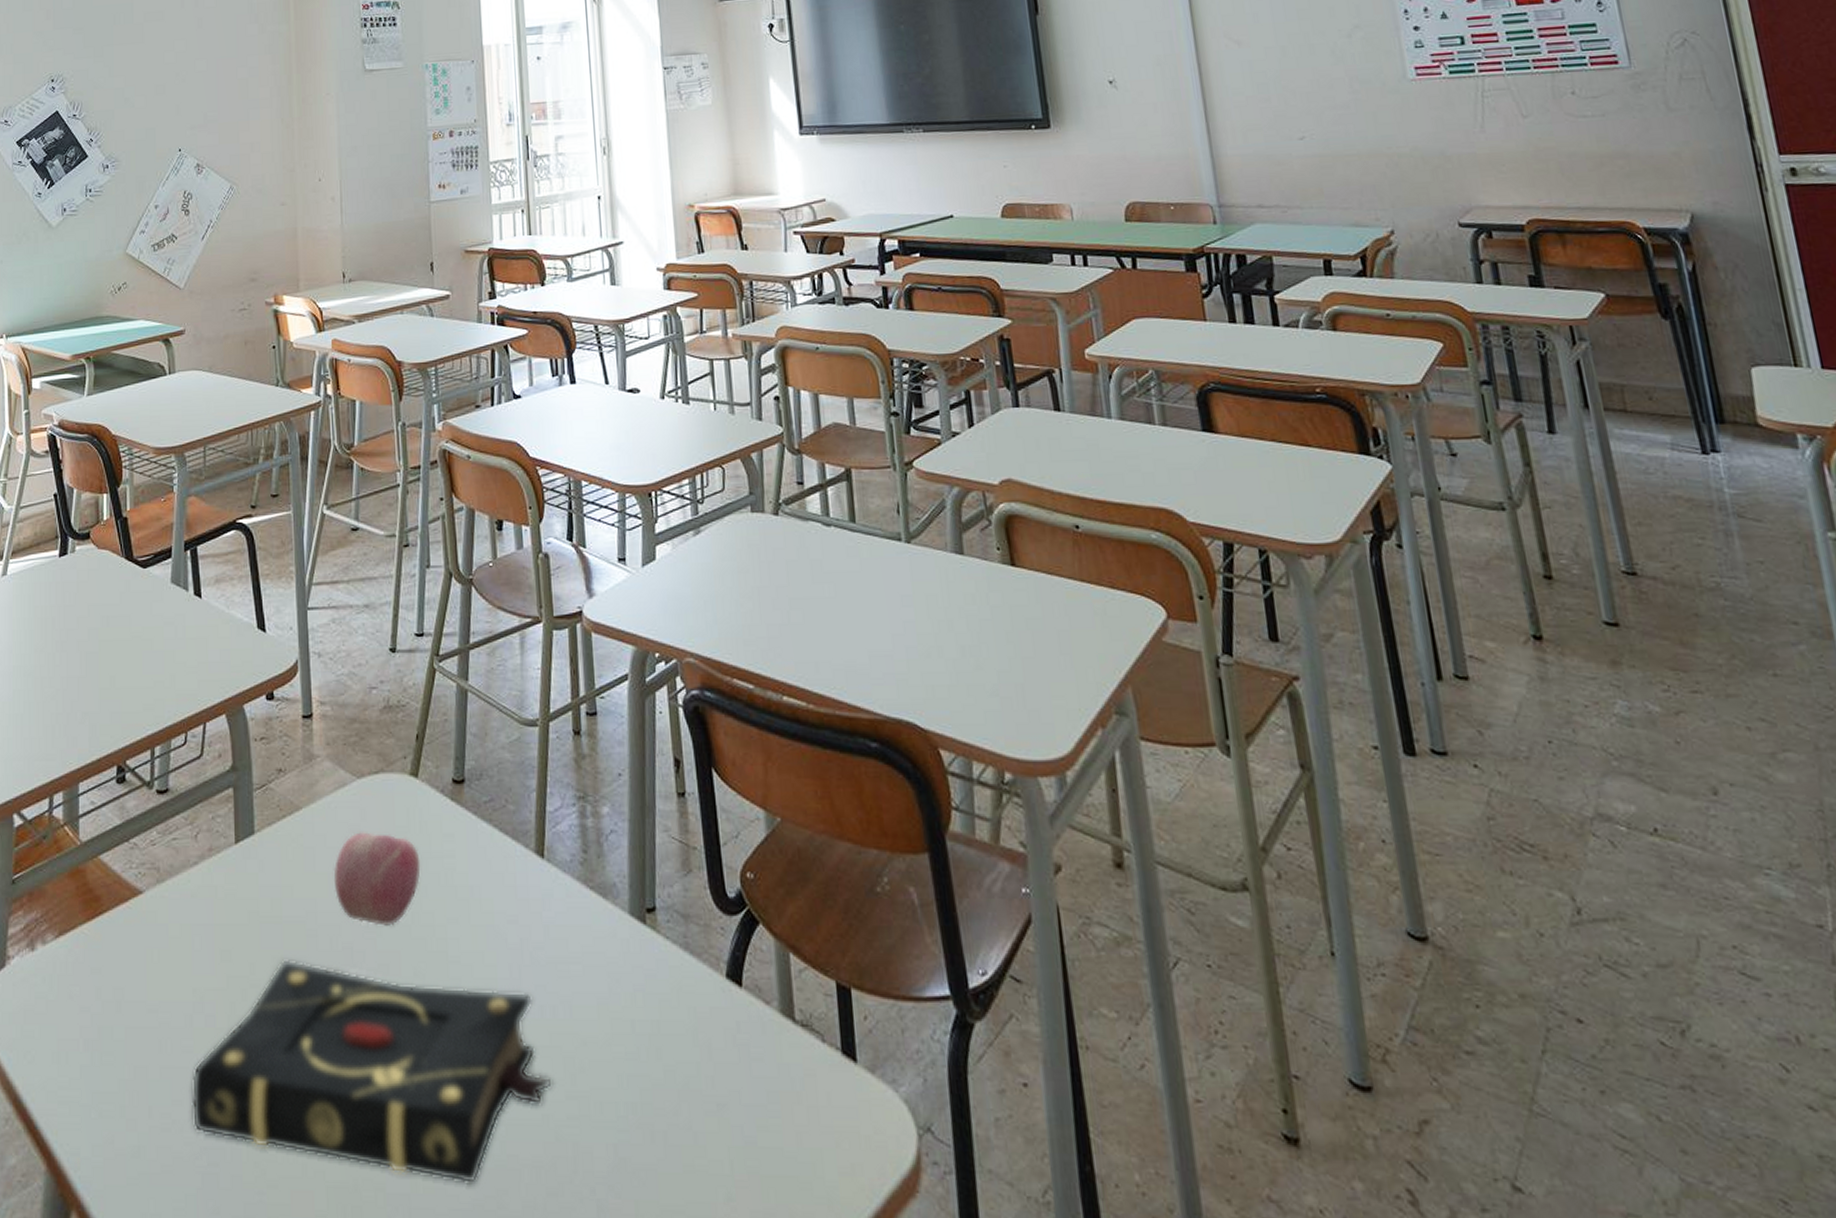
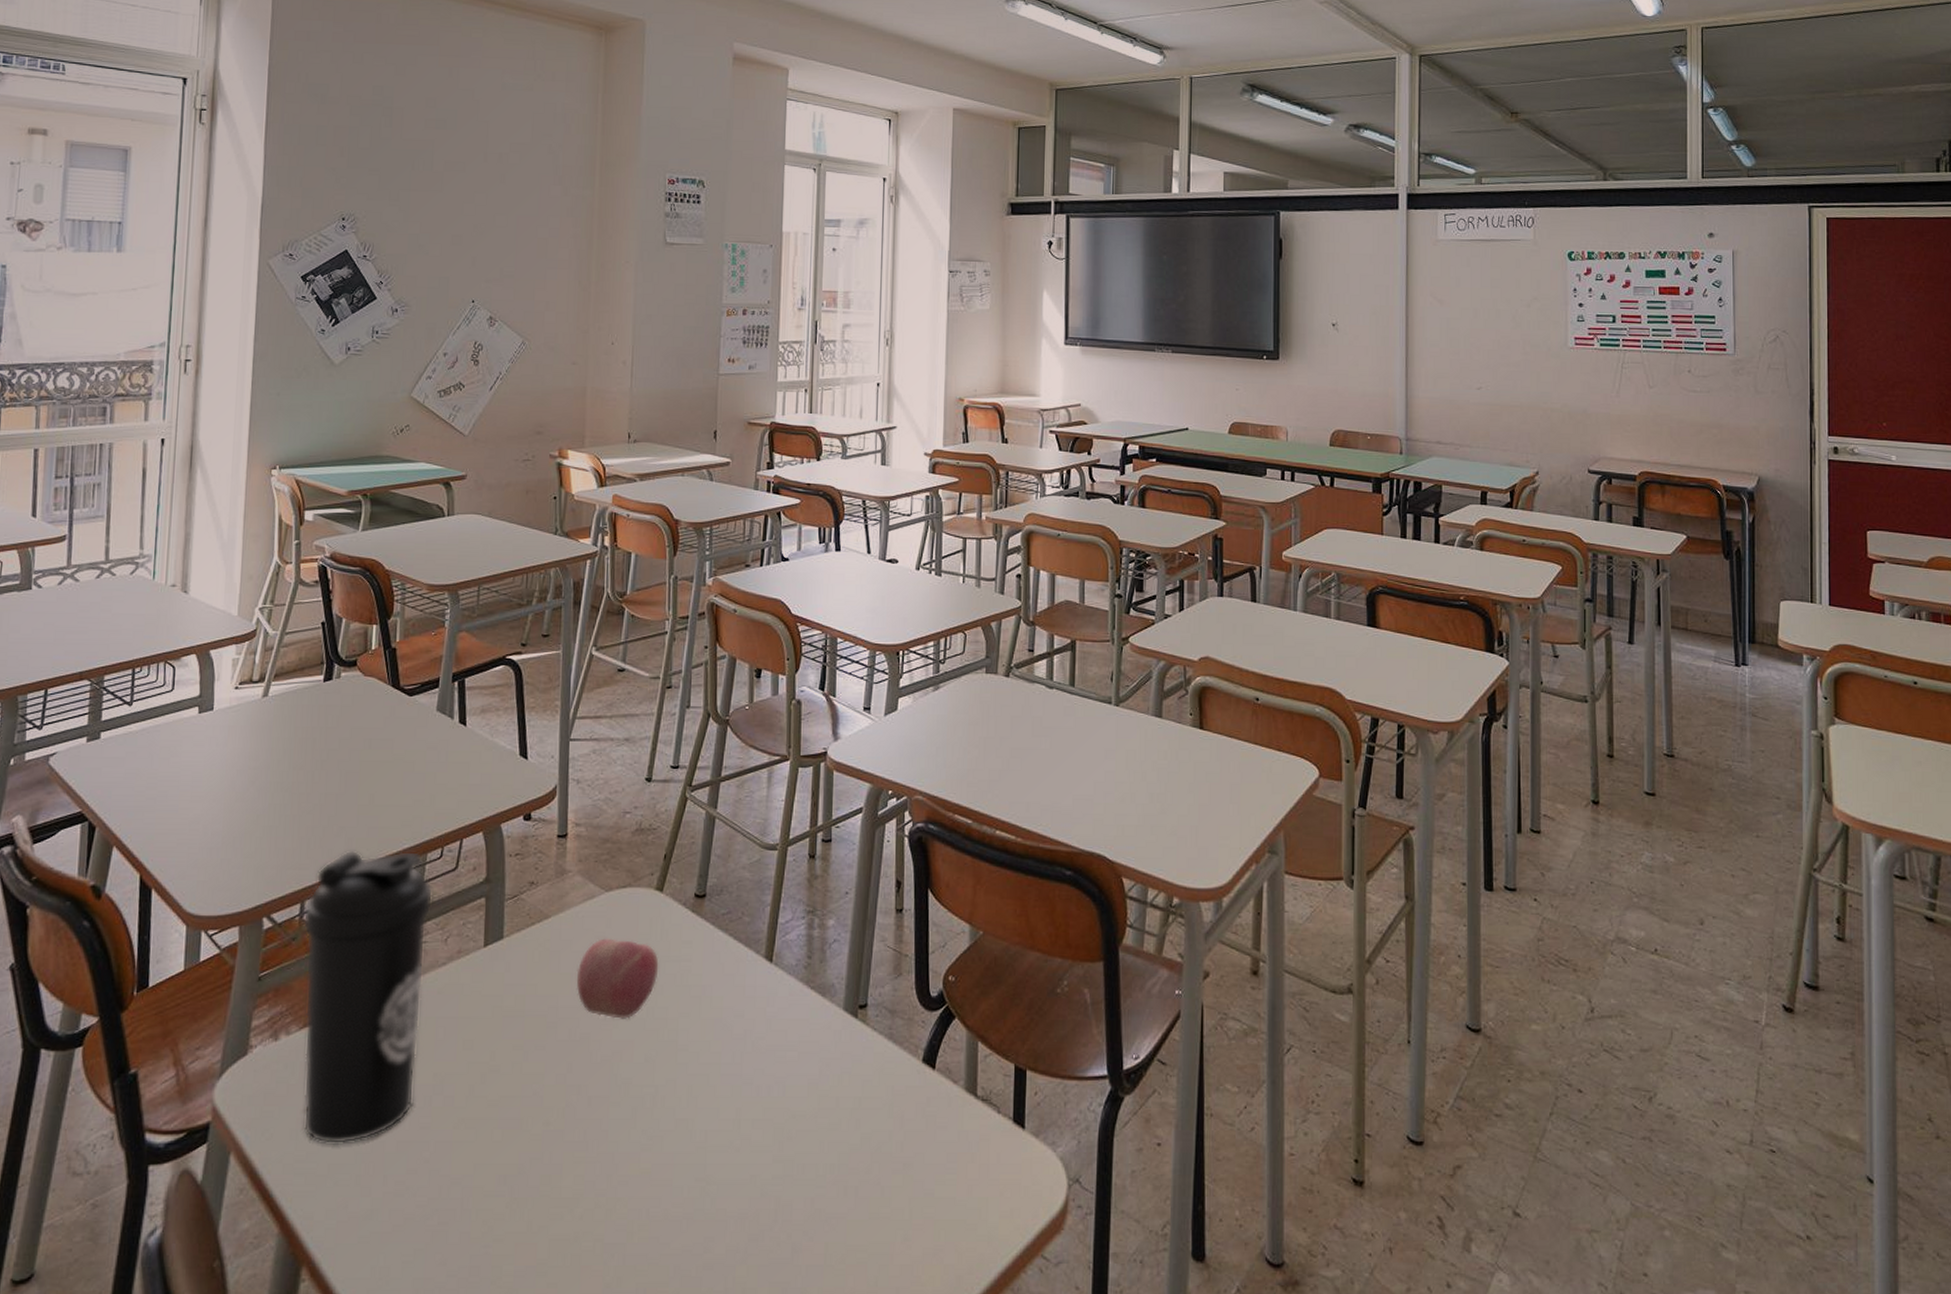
water bottle: none [52,737,180,1070] -> present [302,850,434,1145]
book: present [191,959,551,1185] -> none [425,1048,761,1234]

